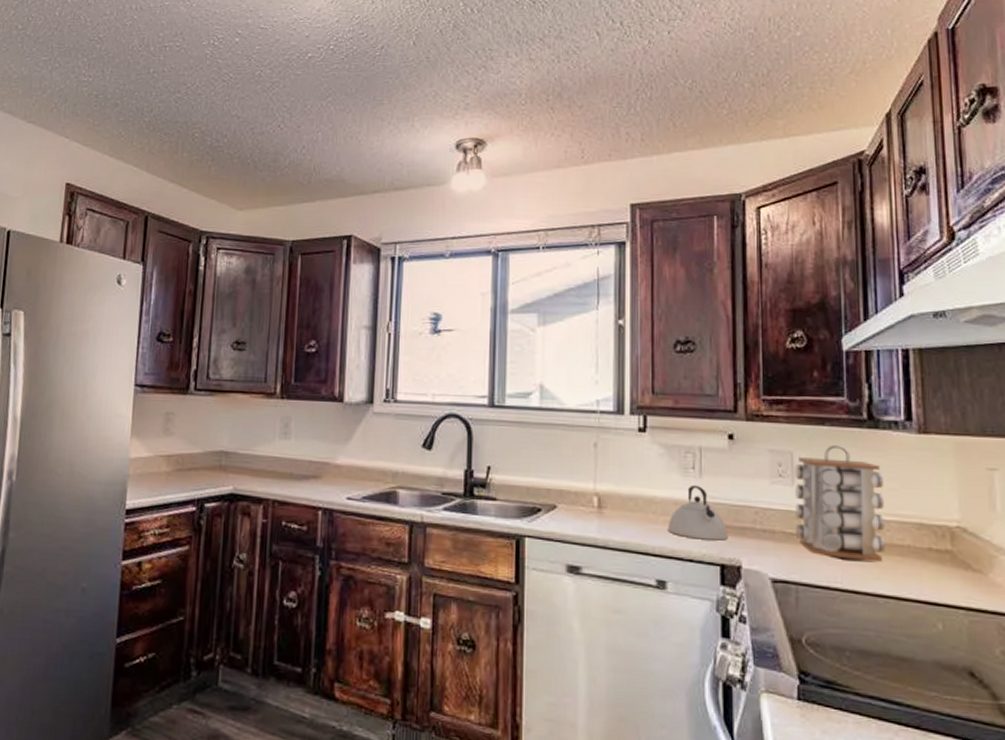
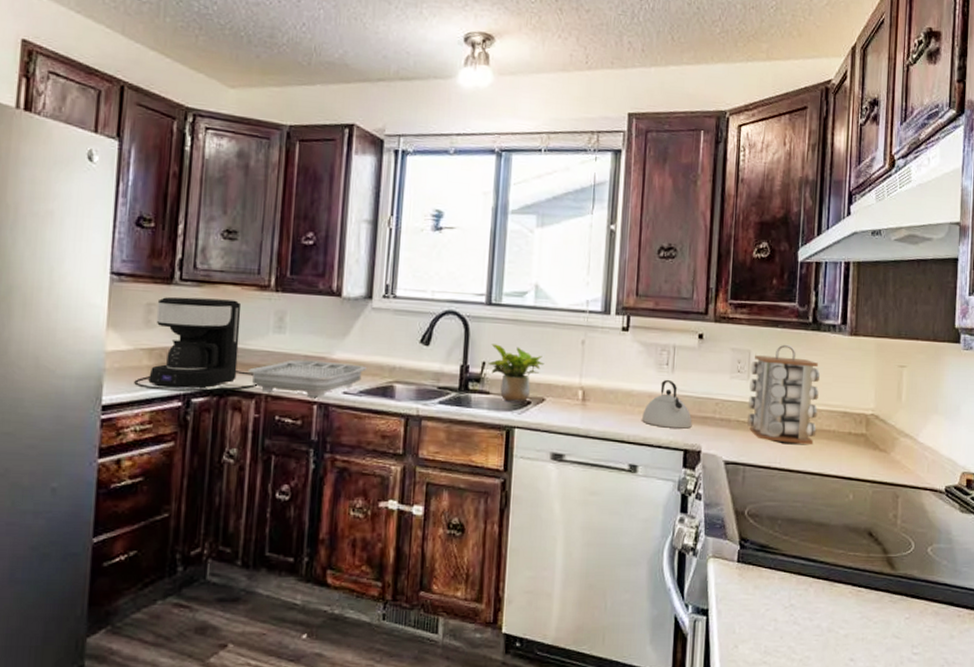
coffee maker: none [154,406,266,497] -> present [134,297,258,392]
dish rack: none [256,465,369,503] -> present [247,359,367,398]
potted plant: none [492,447,554,509] -> present [487,344,545,402]

